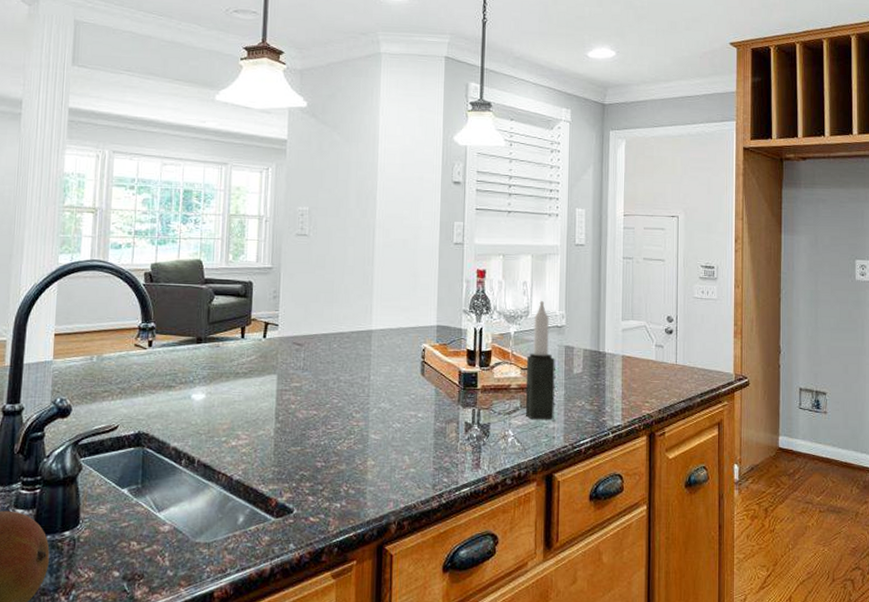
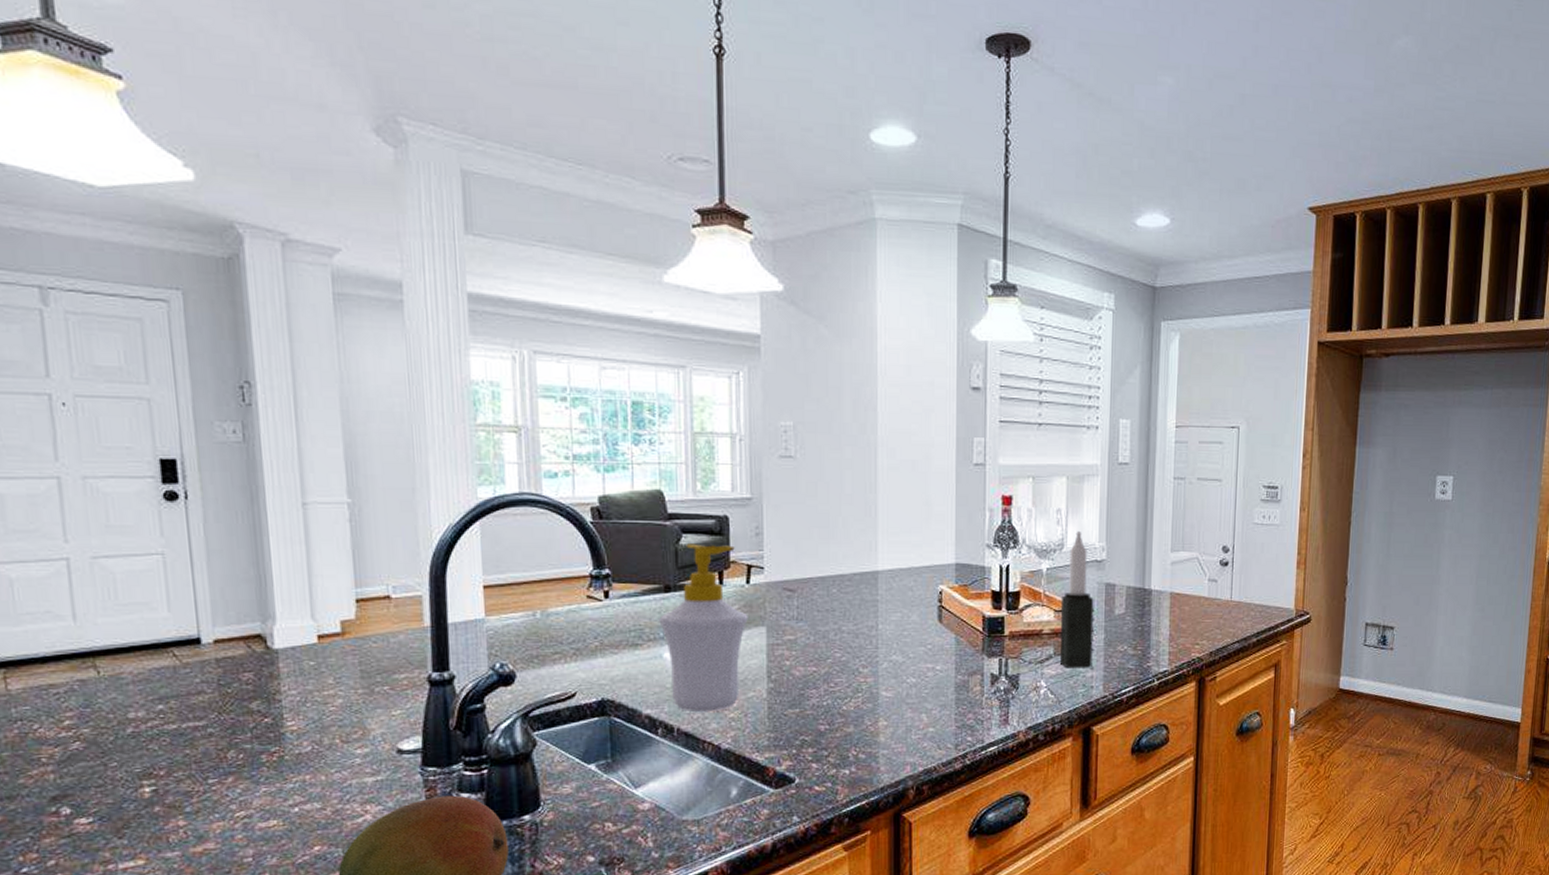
soap bottle: none [190,303,263,447] -> present [659,544,748,713]

